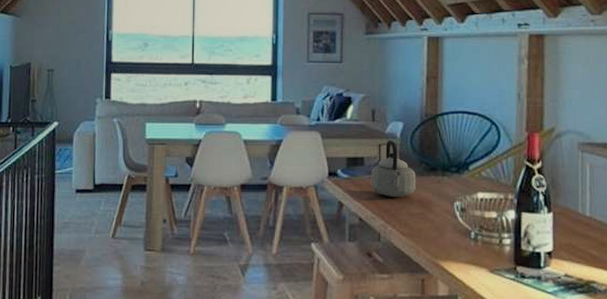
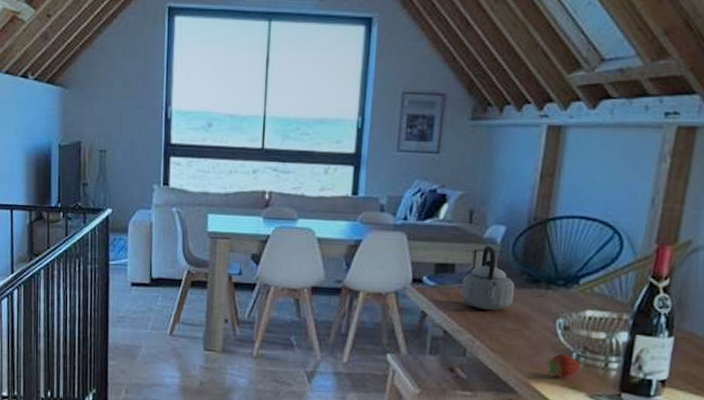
fruit: none [450,233,479,256] -> present [546,353,580,378]

